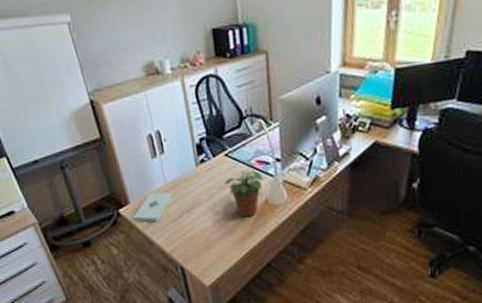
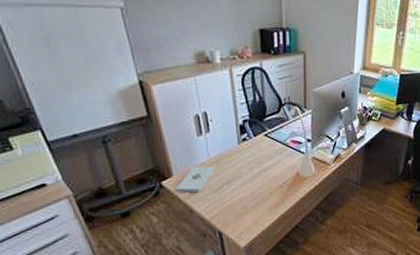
potted plant: present [225,170,264,217] -> none [263,149,297,188]

